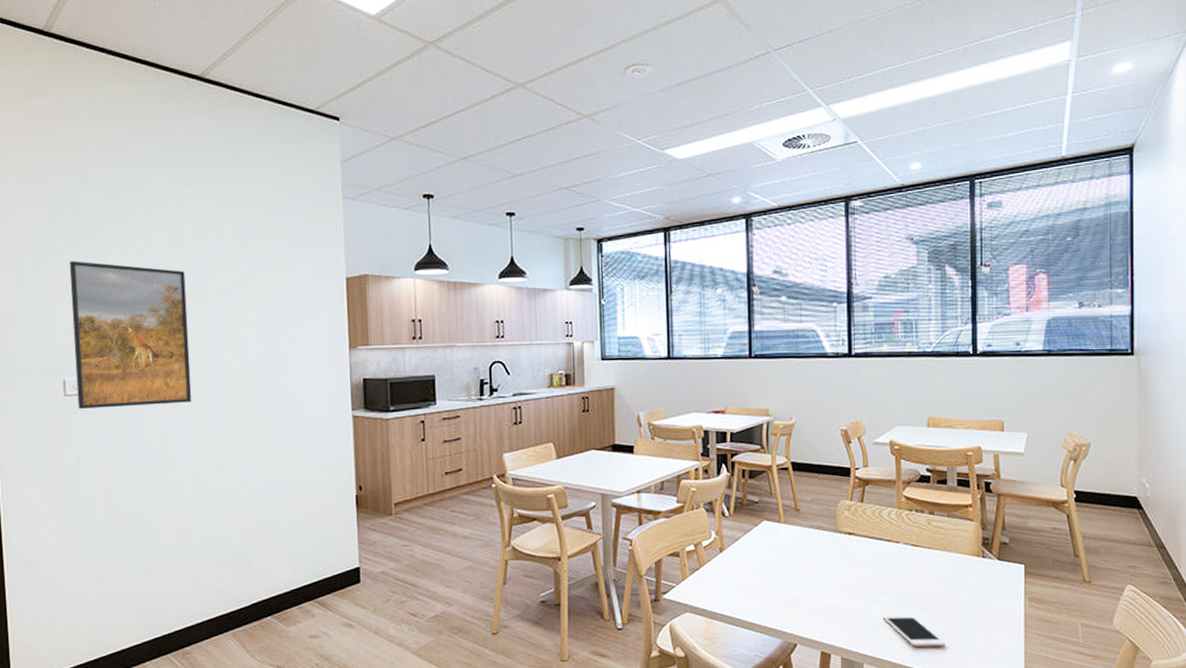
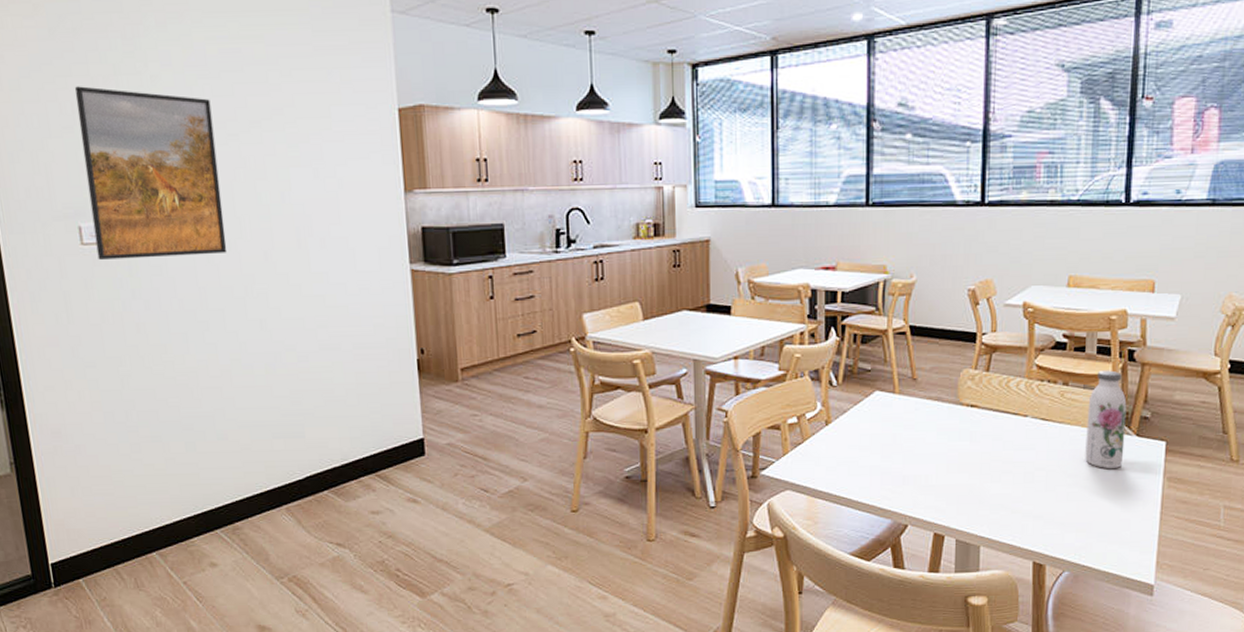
cell phone: present [882,615,945,647] -> none [1003,495,1072,529]
water bottle: none [952,500,988,590] -> present [1085,370,1127,468]

